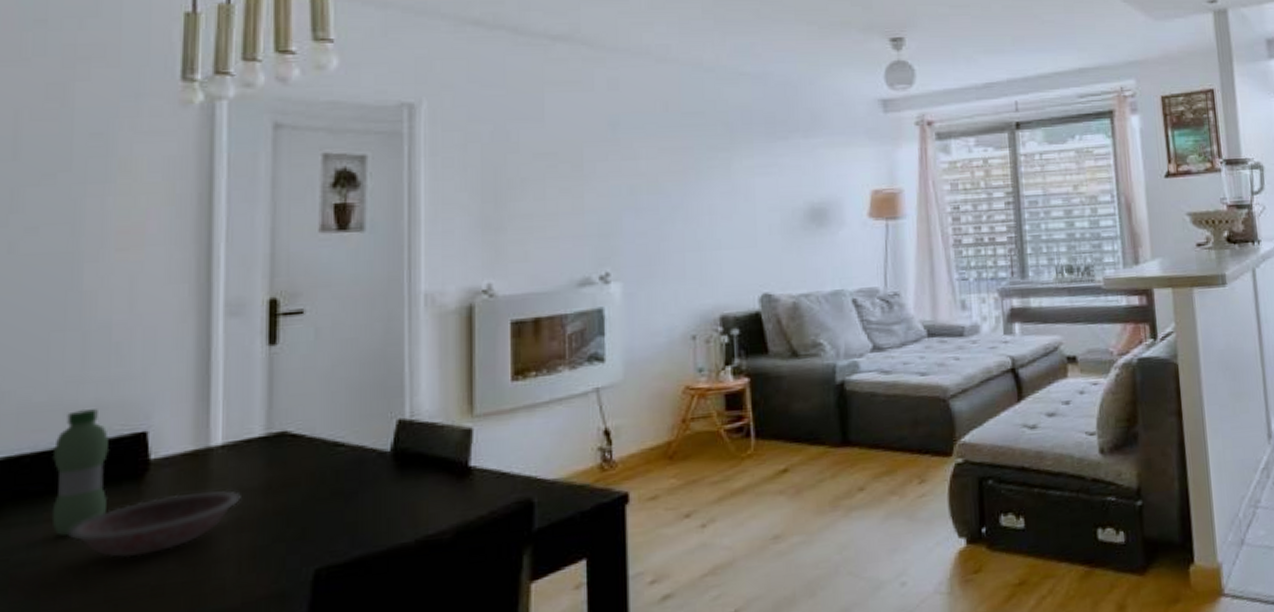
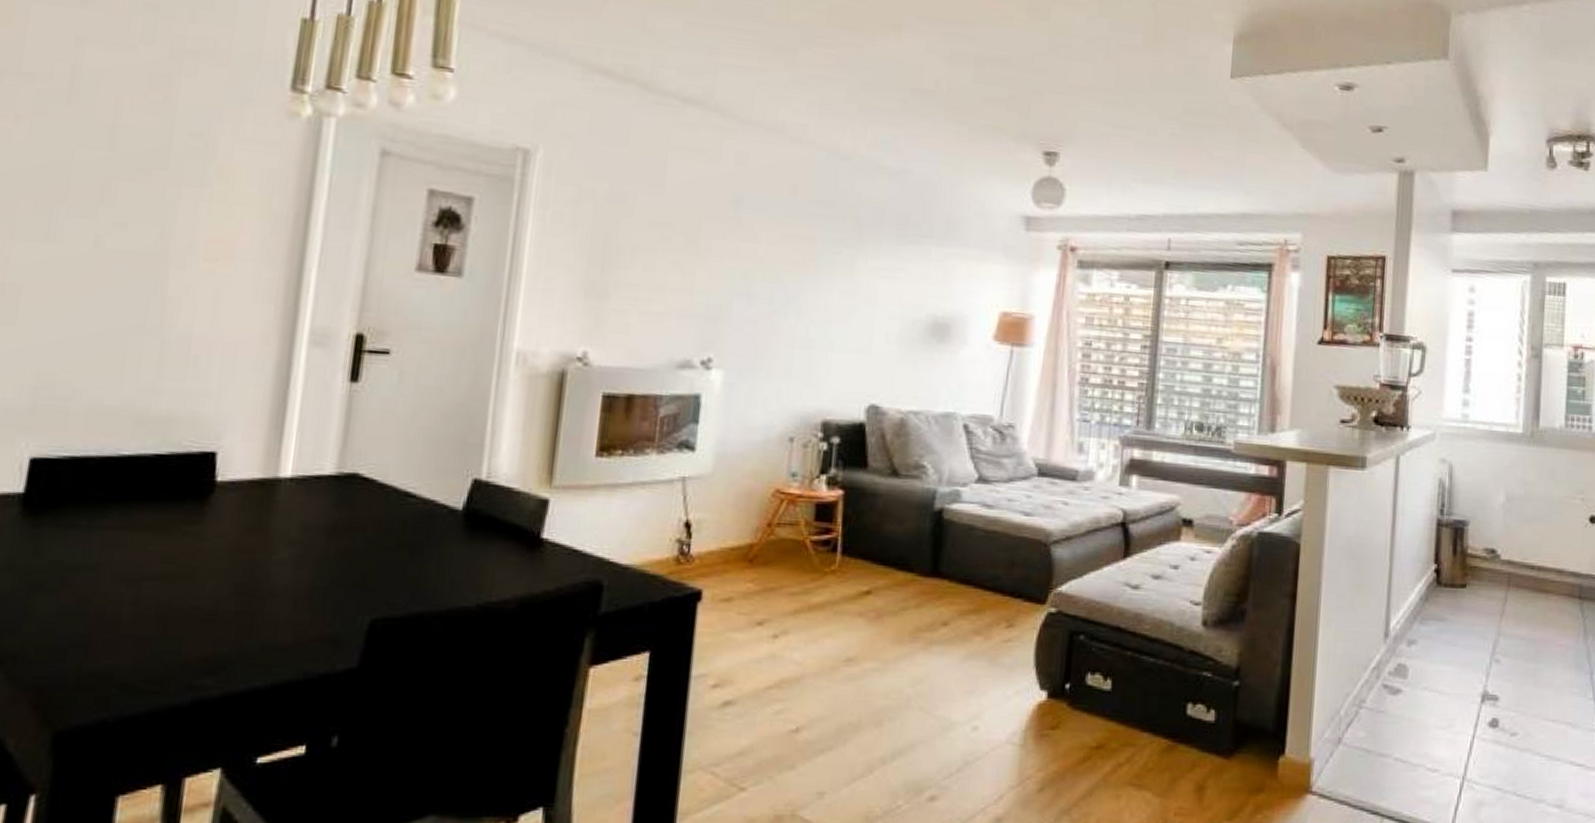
water bottle: present [51,409,110,537] -> none [110,419,177,547]
bowl: present [68,491,241,558] -> none [126,520,305,579]

